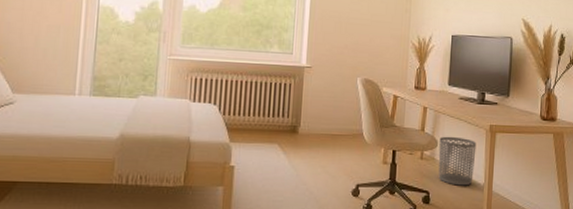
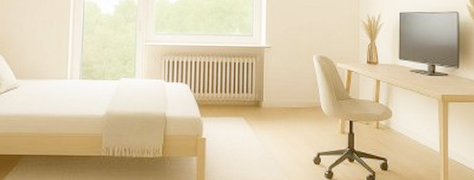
waste bin: present [438,136,477,186] -> none [393,106,430,153]

